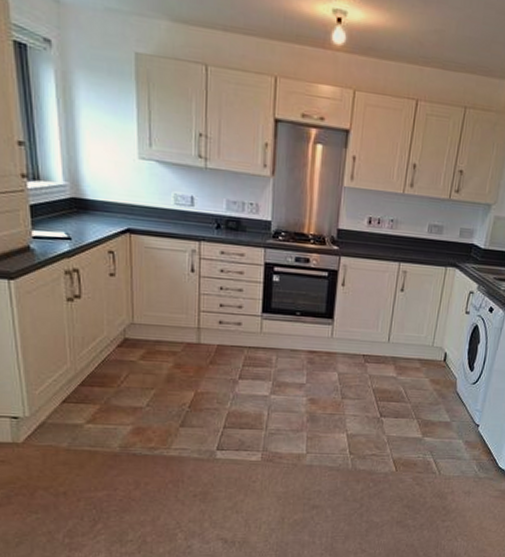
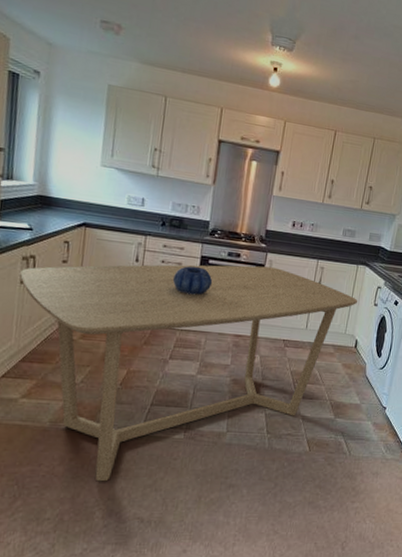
dining table: none [65,272,446,505] -> present [20,264,357,482]
decorative bowl: none [236,274,280,308] -> present [173,266,213,295]

